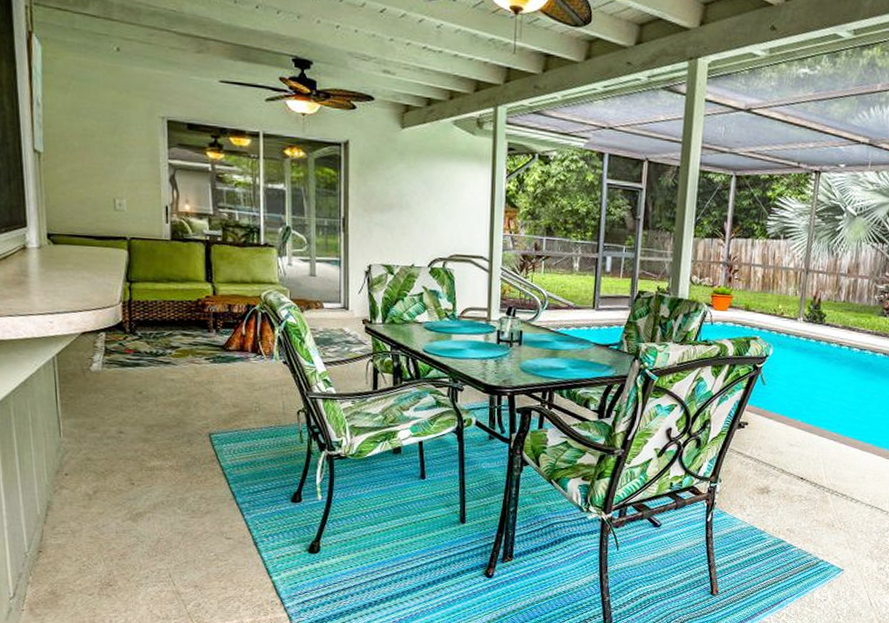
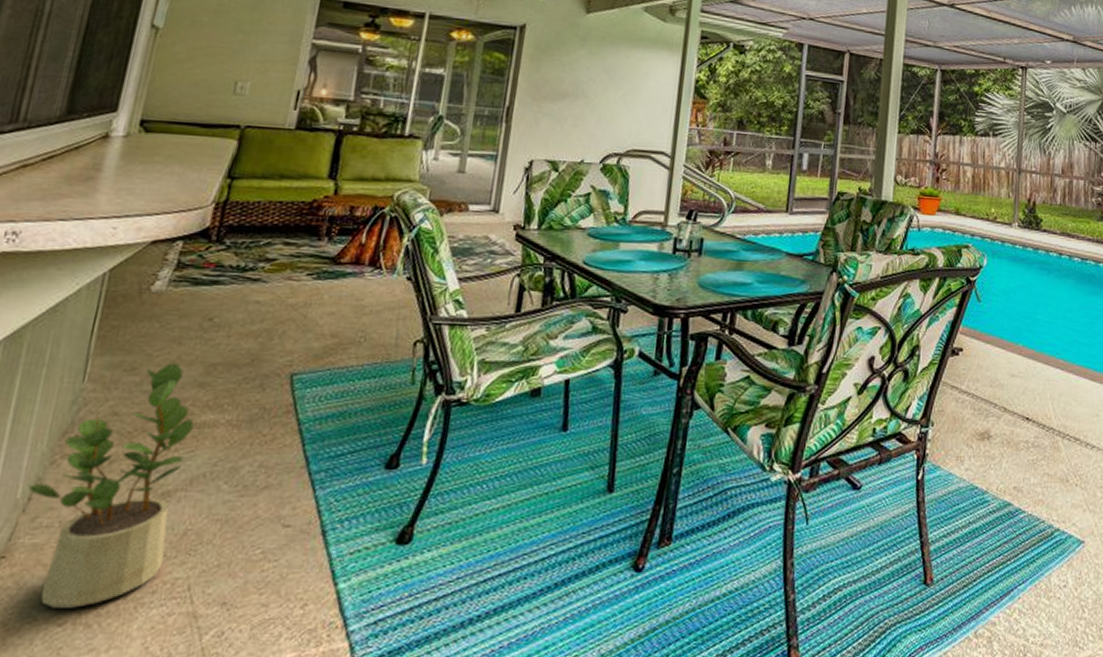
potted plant: none [44,423,149,585] -> present [28,362,195,608]

